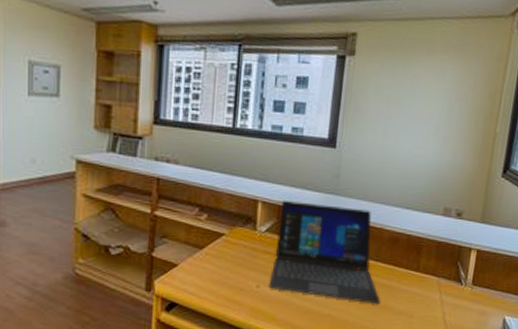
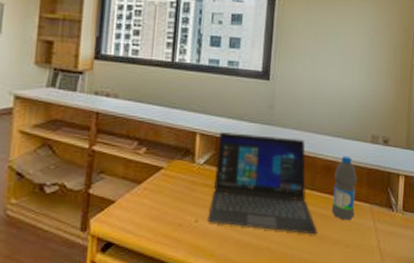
water bottle: none [395,228,425,293] -> present [331,156,357,221]

